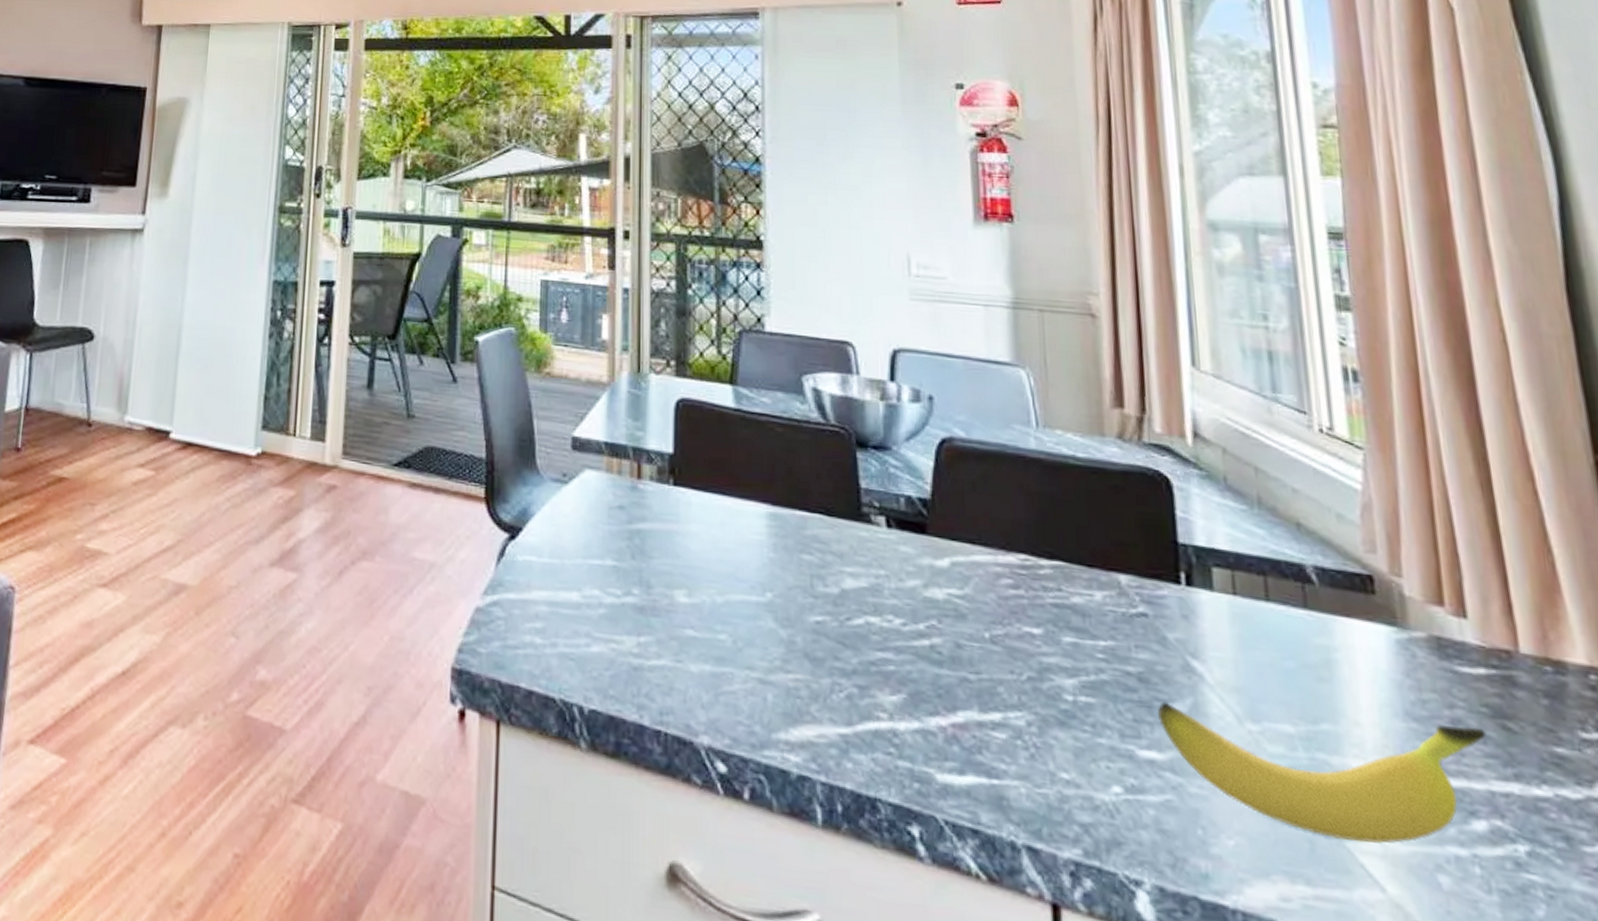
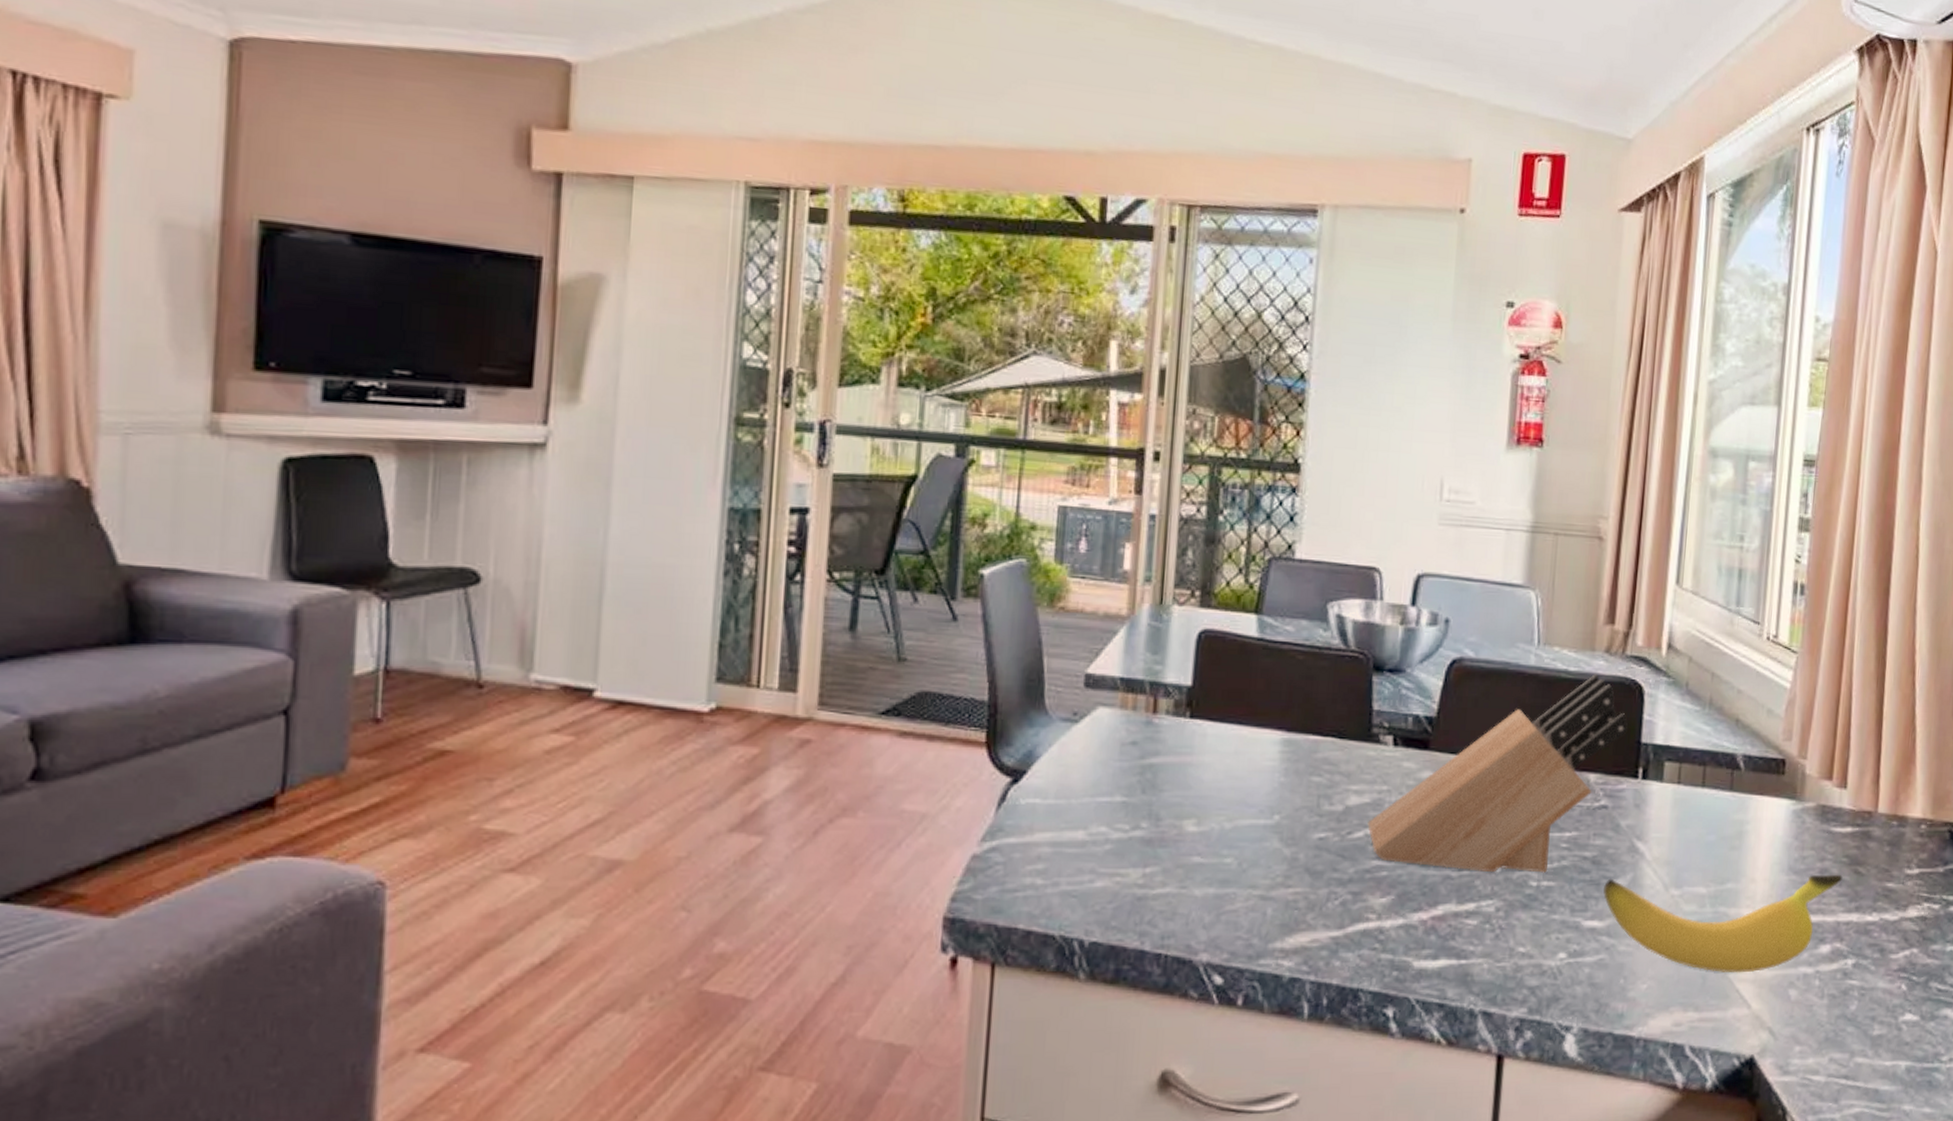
knife block: none [867,462,1158,686] -> present [1367,674,1628,873]

